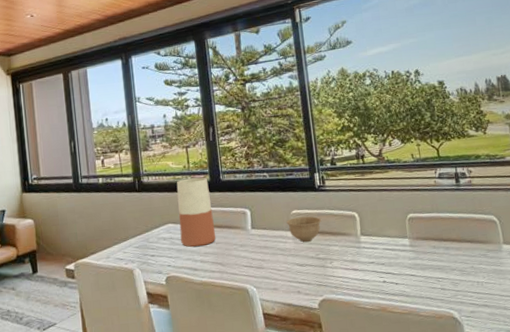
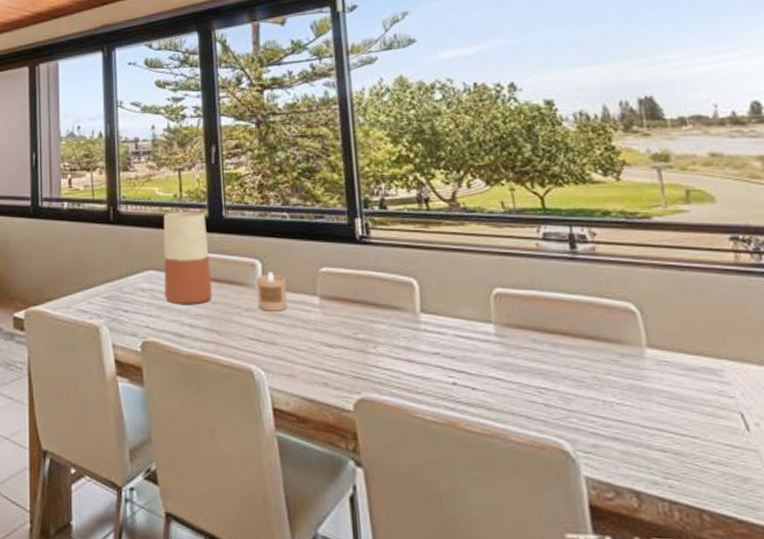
candle: none [247,217,270,246] -> present [256,272,287,311]
bowl: present [286,216,321,242] -> none [312,277,362,313]

